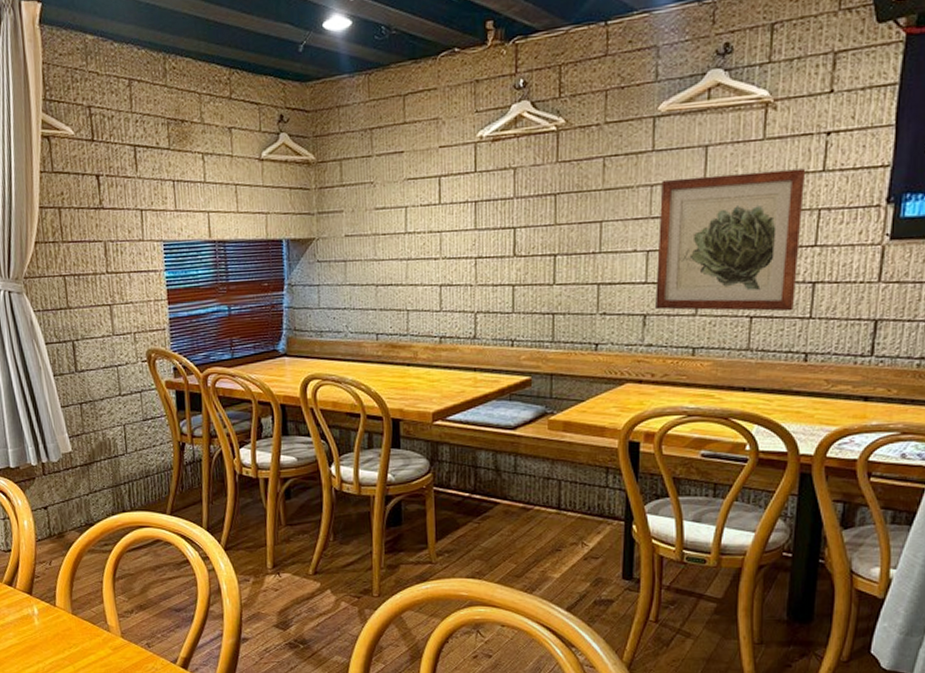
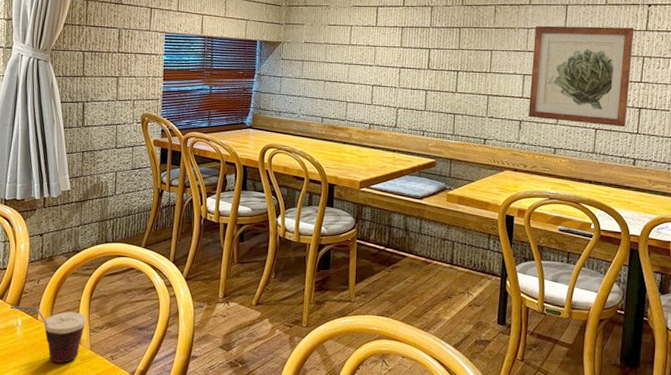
cup: none [22,592,113,654] -> present [10,306,87,363]

